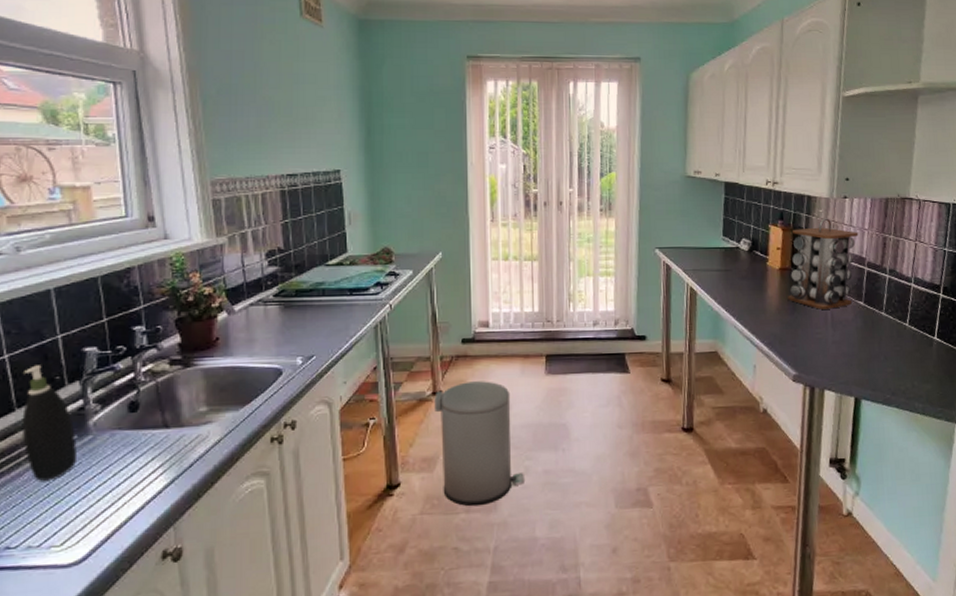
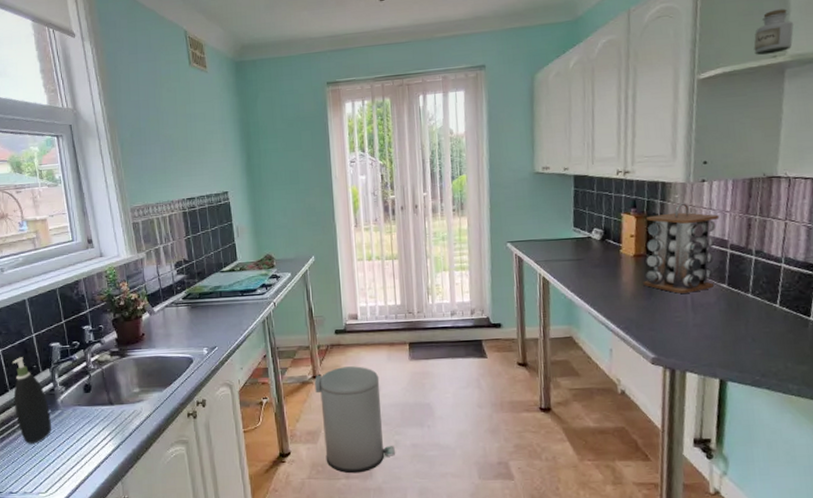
jar: none [892,38,927,79] -> present [754,9,794,55]

